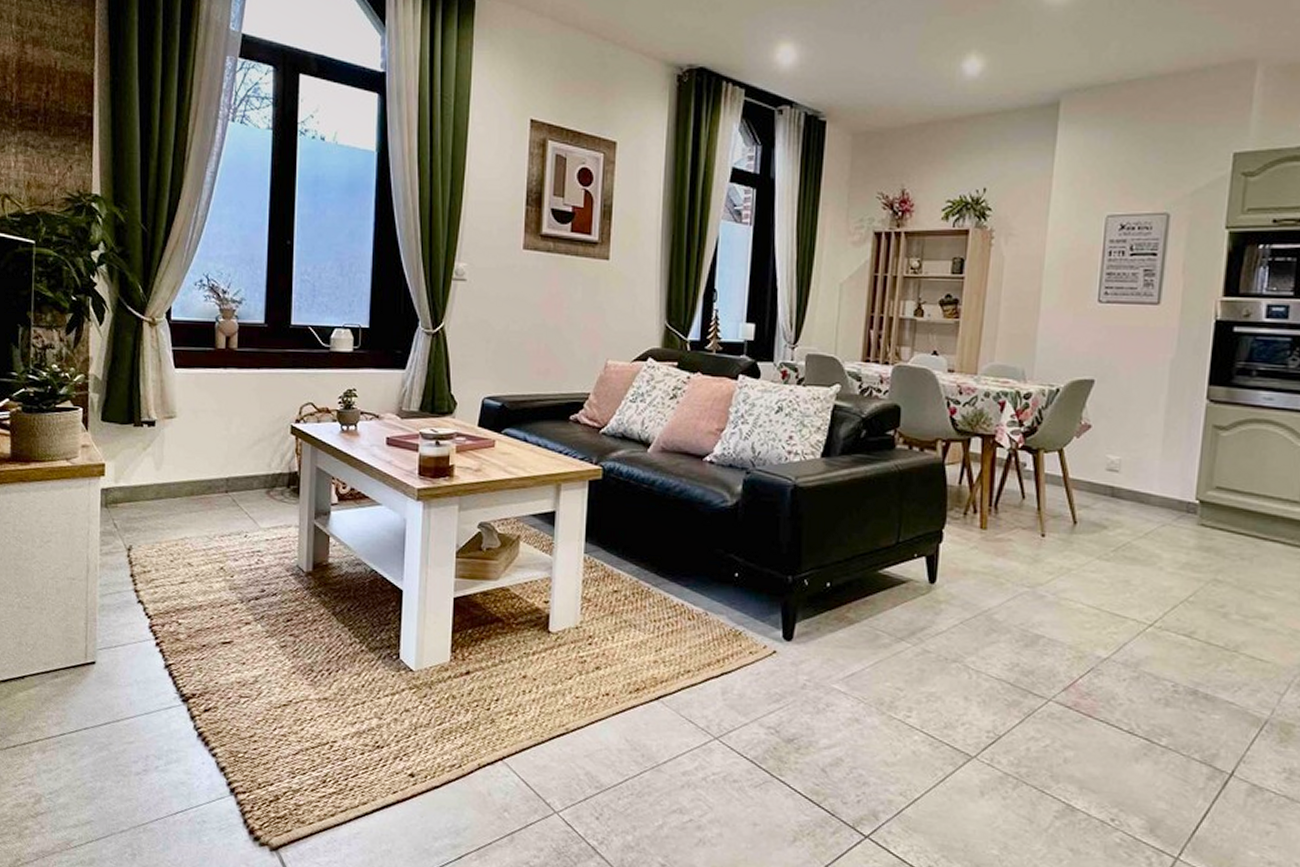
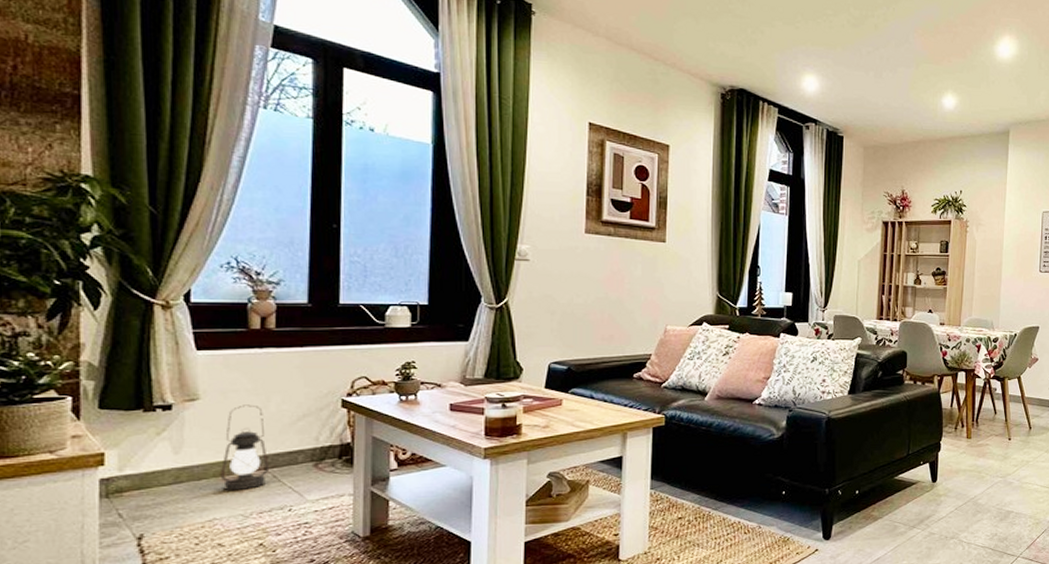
lantern: none [190,425,230,512] -> present [220,404,270,491]

